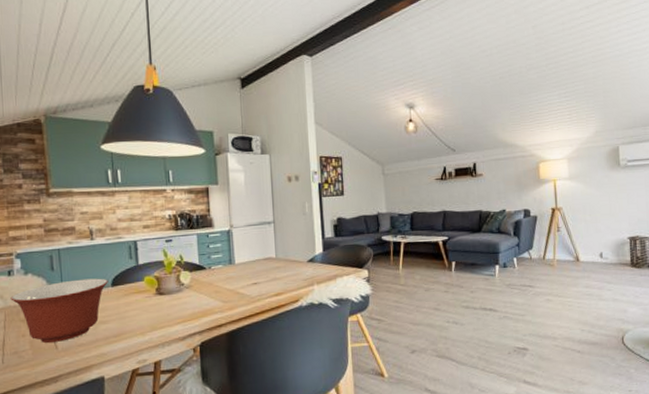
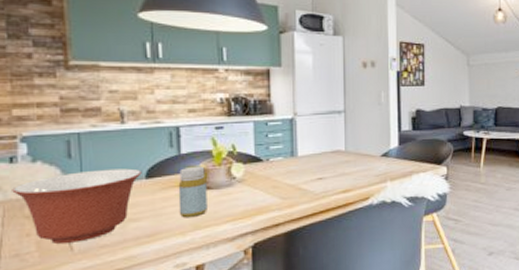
bottle: none [137,274,162,320] -> present [178,166,207,218]

